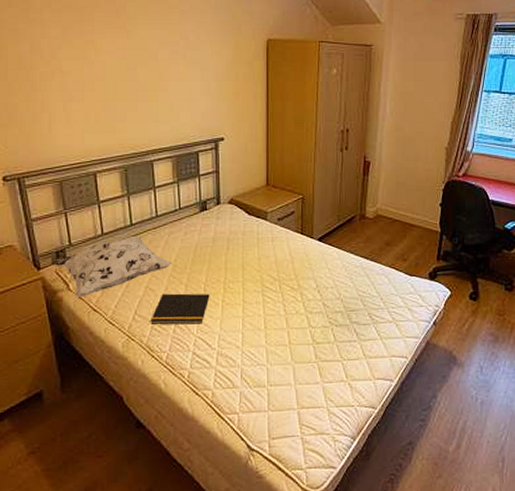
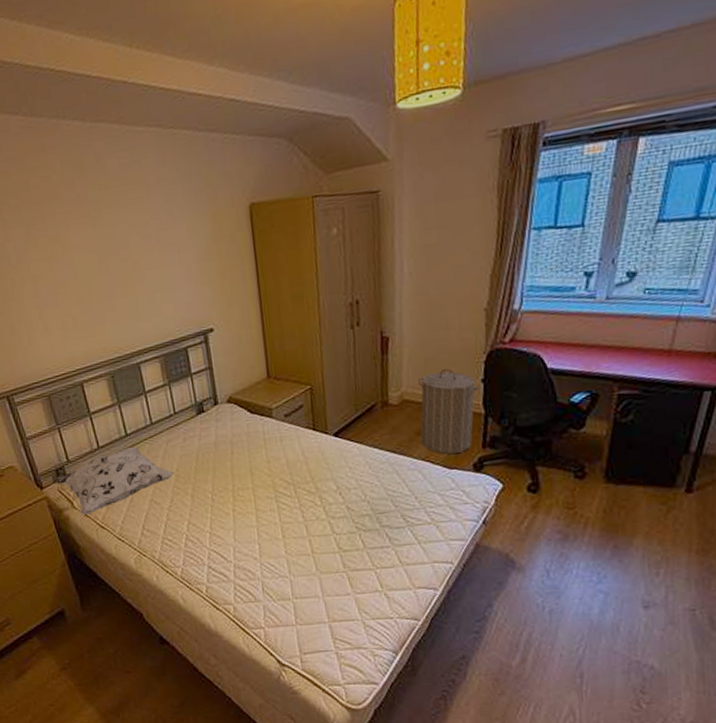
notepad: present [150,293,210,325] -> none [159,503,219,539]
laundry hamper: none [389,192,438,263] -> present [418,368,480,454]

